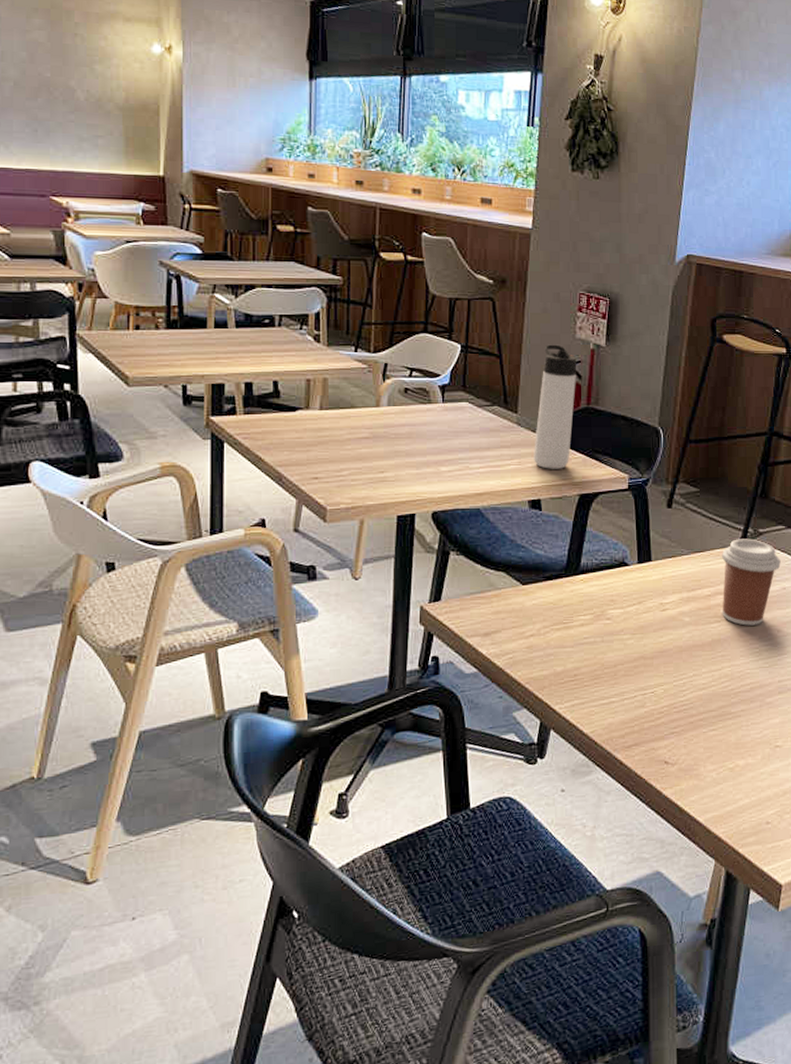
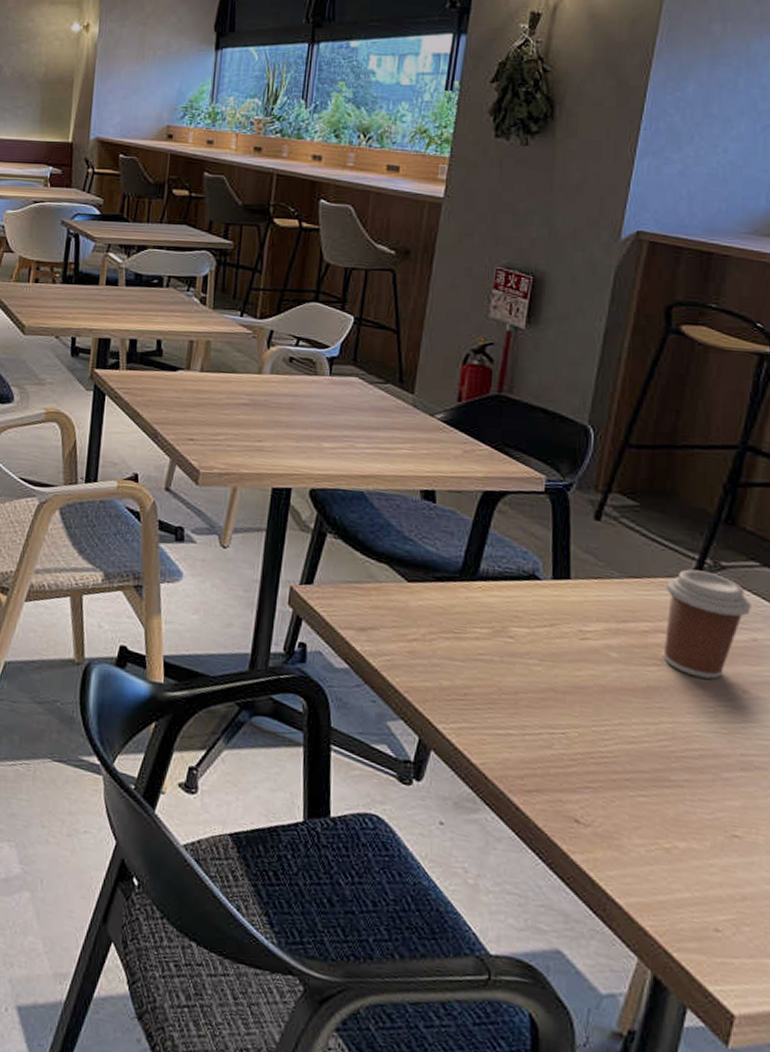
thermos bottle: present [534,344,577,469] -> none [430,322,489,460]

